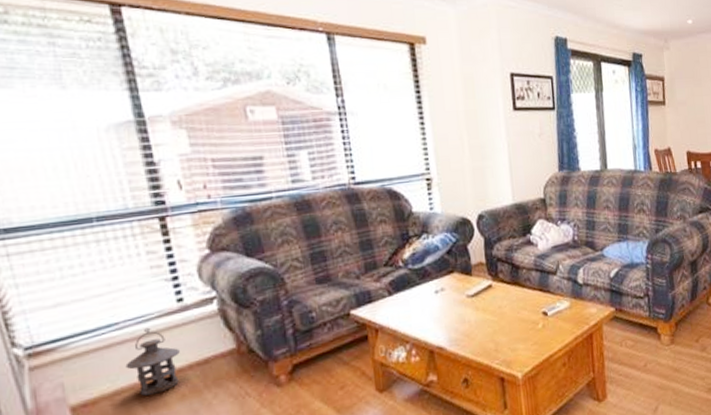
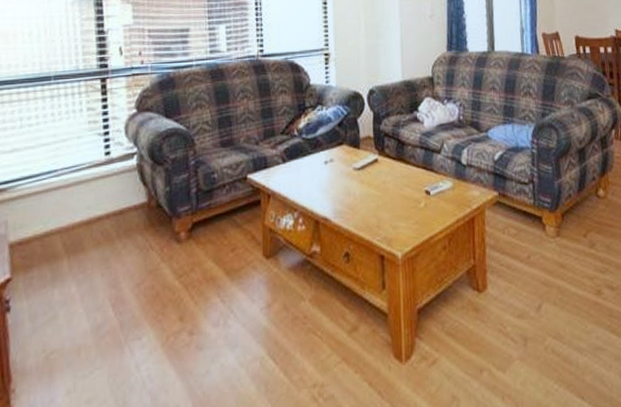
lantern: present [125,327,180,396] -> none [57,176,101,240]

